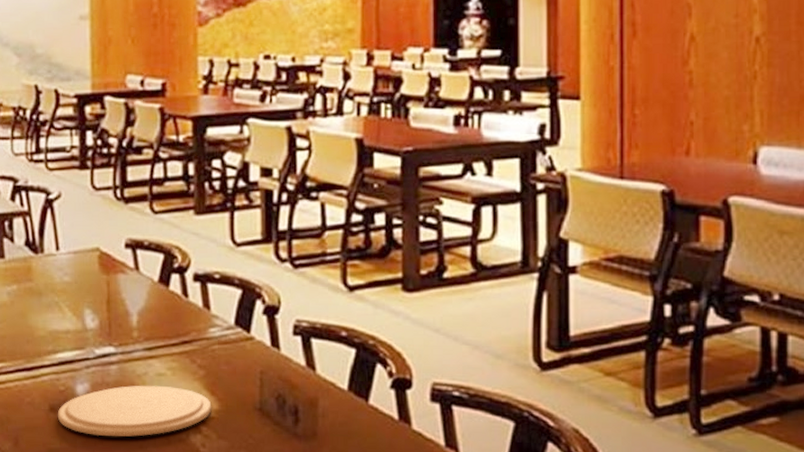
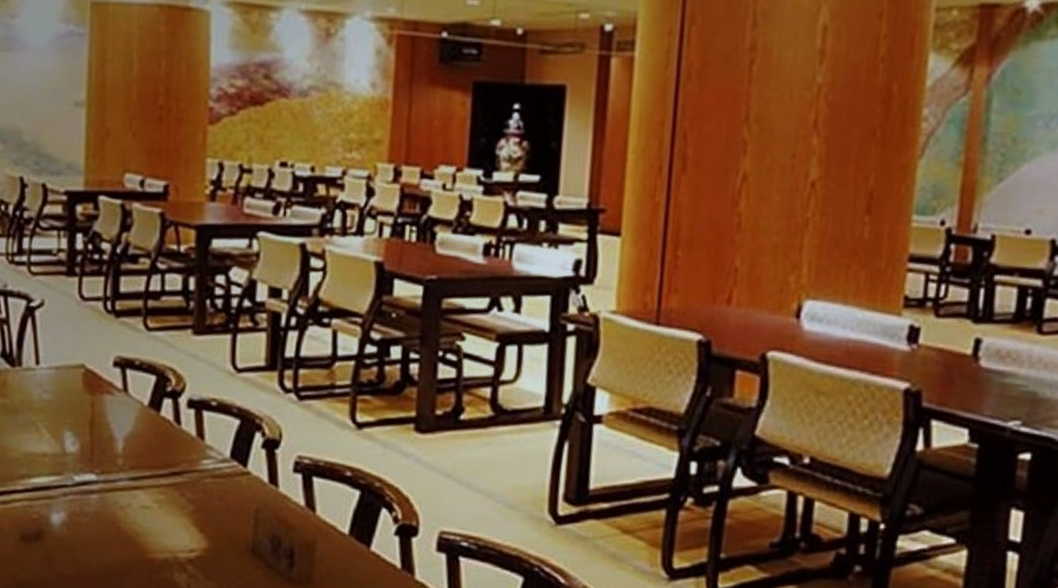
plate: present [57,385,212,437] -> none [28,517,200,573]

